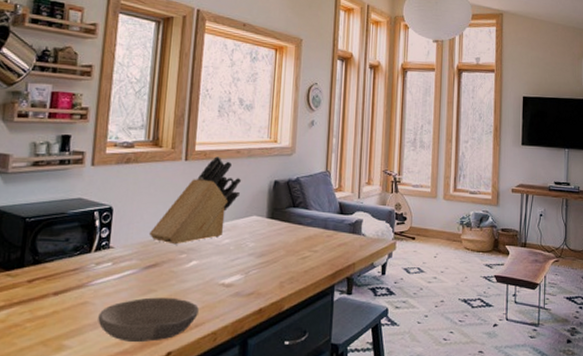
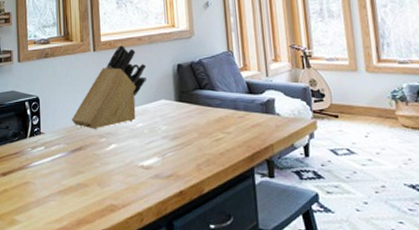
bowl: present [98,297,199,343] -> none [39,178,123,221]

